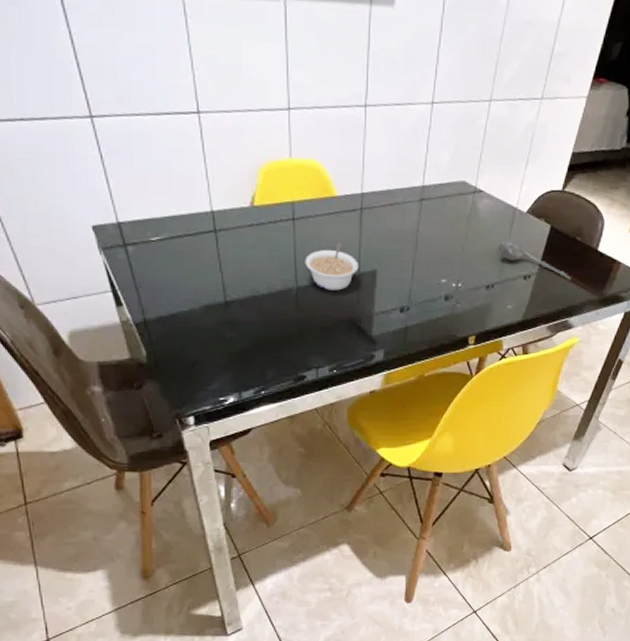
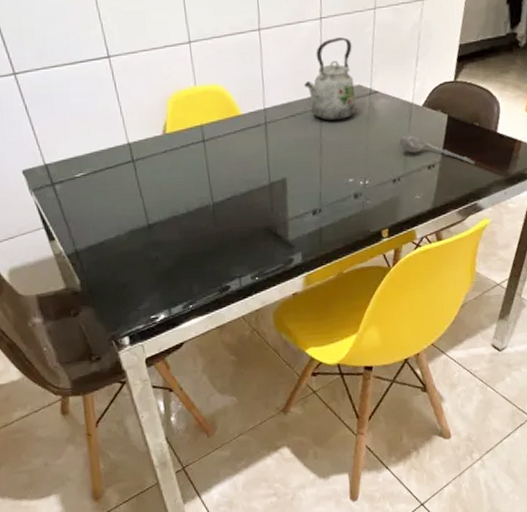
legume: present [305,242,359,291] -> none [218,156,269,203]
kettle: none [406,126,462,217] -> present [304,37,356,121]

